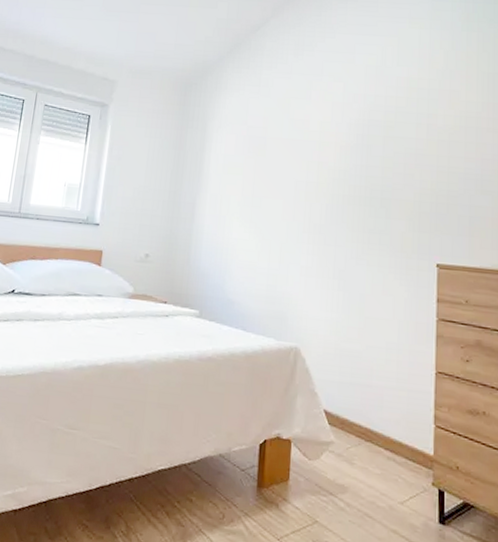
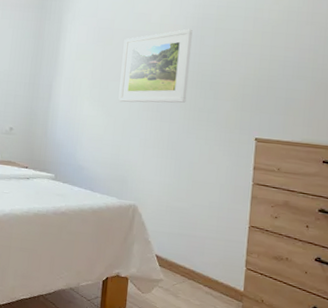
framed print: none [274,137,358,224] -> present [118,29,193,103]

